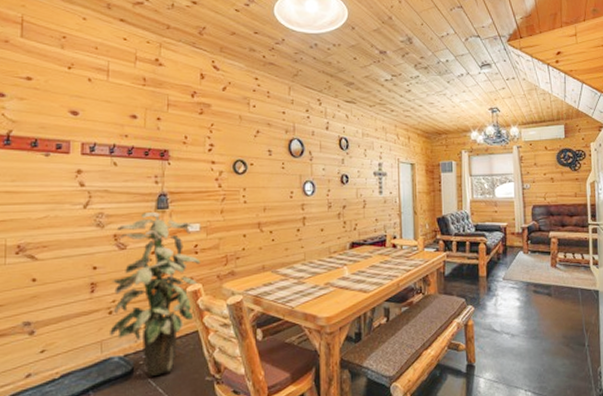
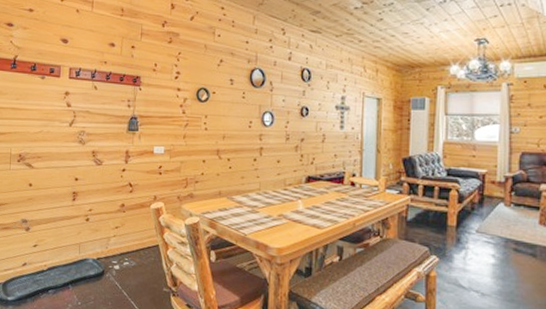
indoor plant: present [110,212,201,377] -> none [86,133,164,281]

